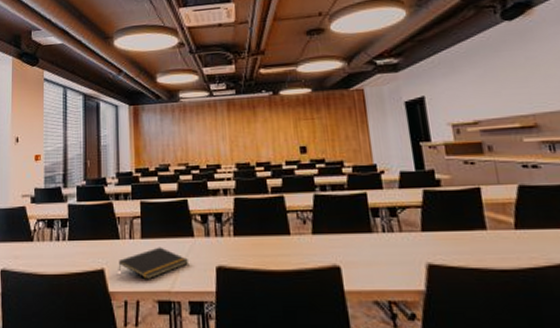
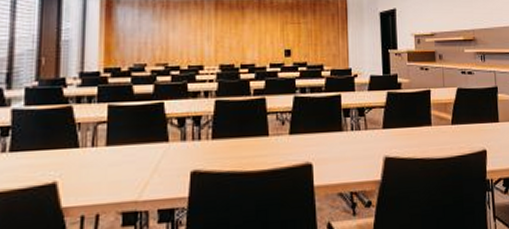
notepad: present [118,247,188,280] -> none [75,154,160,191]

